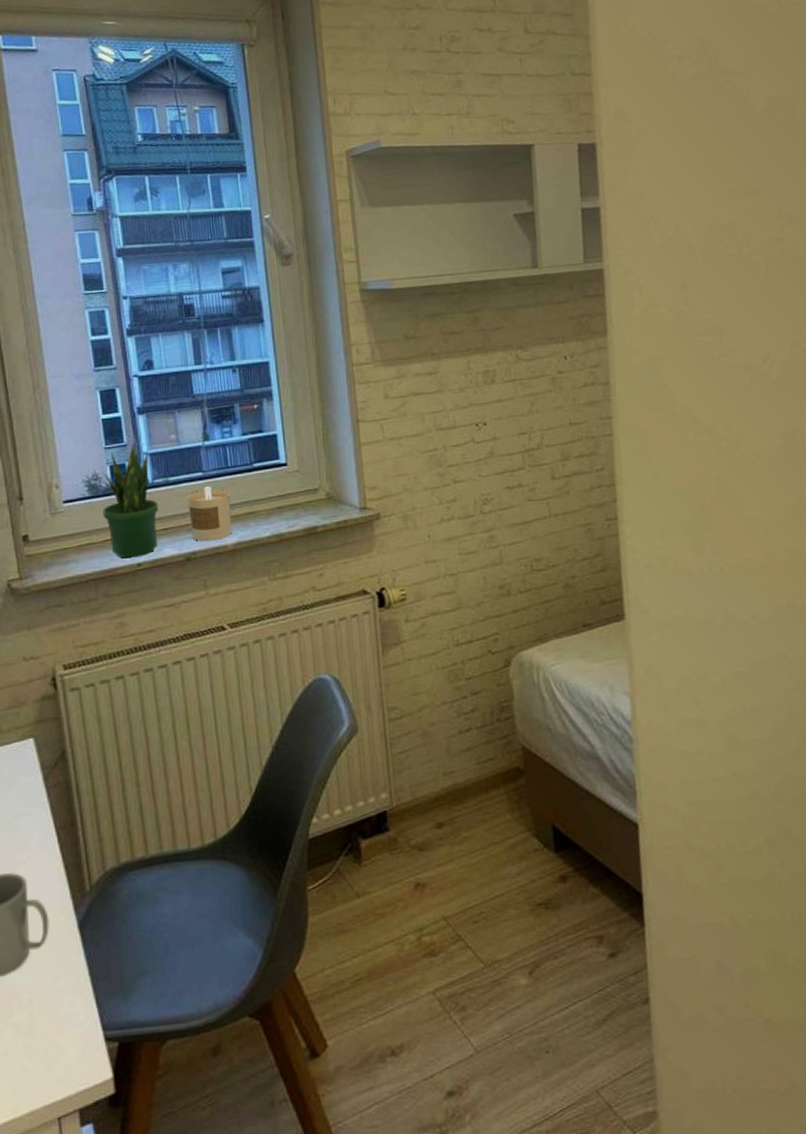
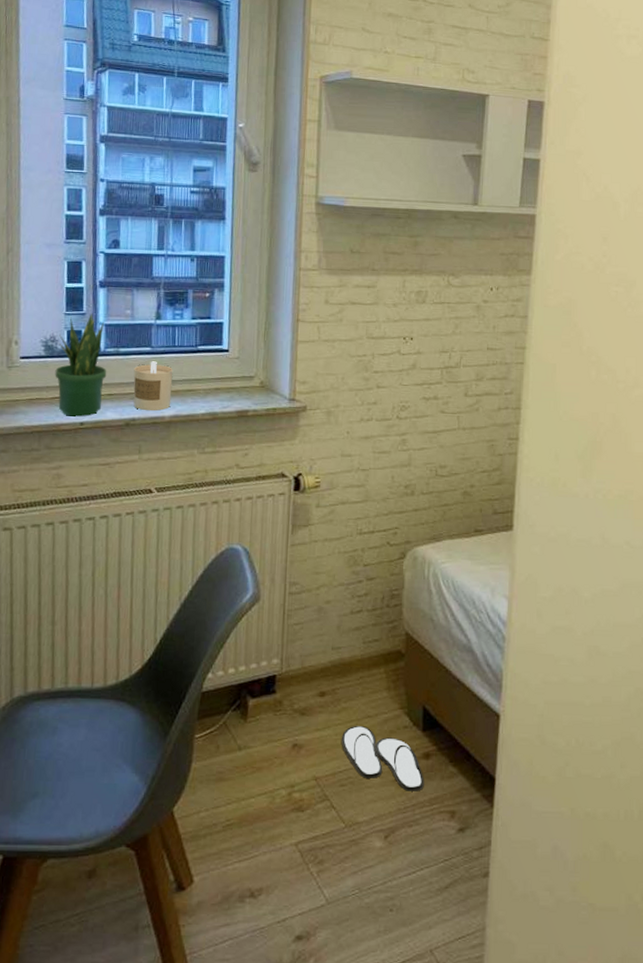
slippers: none [468,855,565,920] -> present [342,726,424,791]

